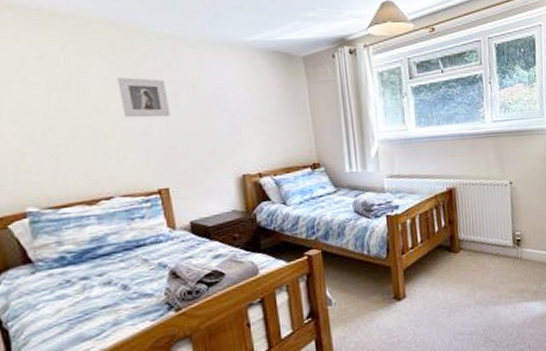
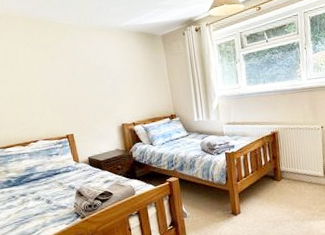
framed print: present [117,77,171,118] -> none [36,57,72,86]

